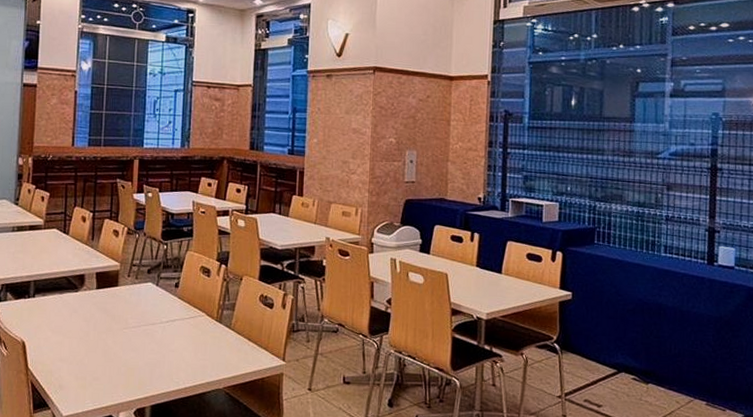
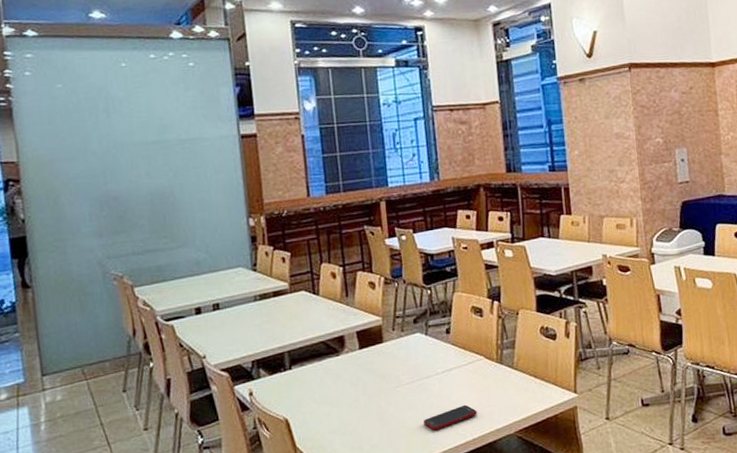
cell phone: none [143,354,192,374] -> present [424,404,477,431]

